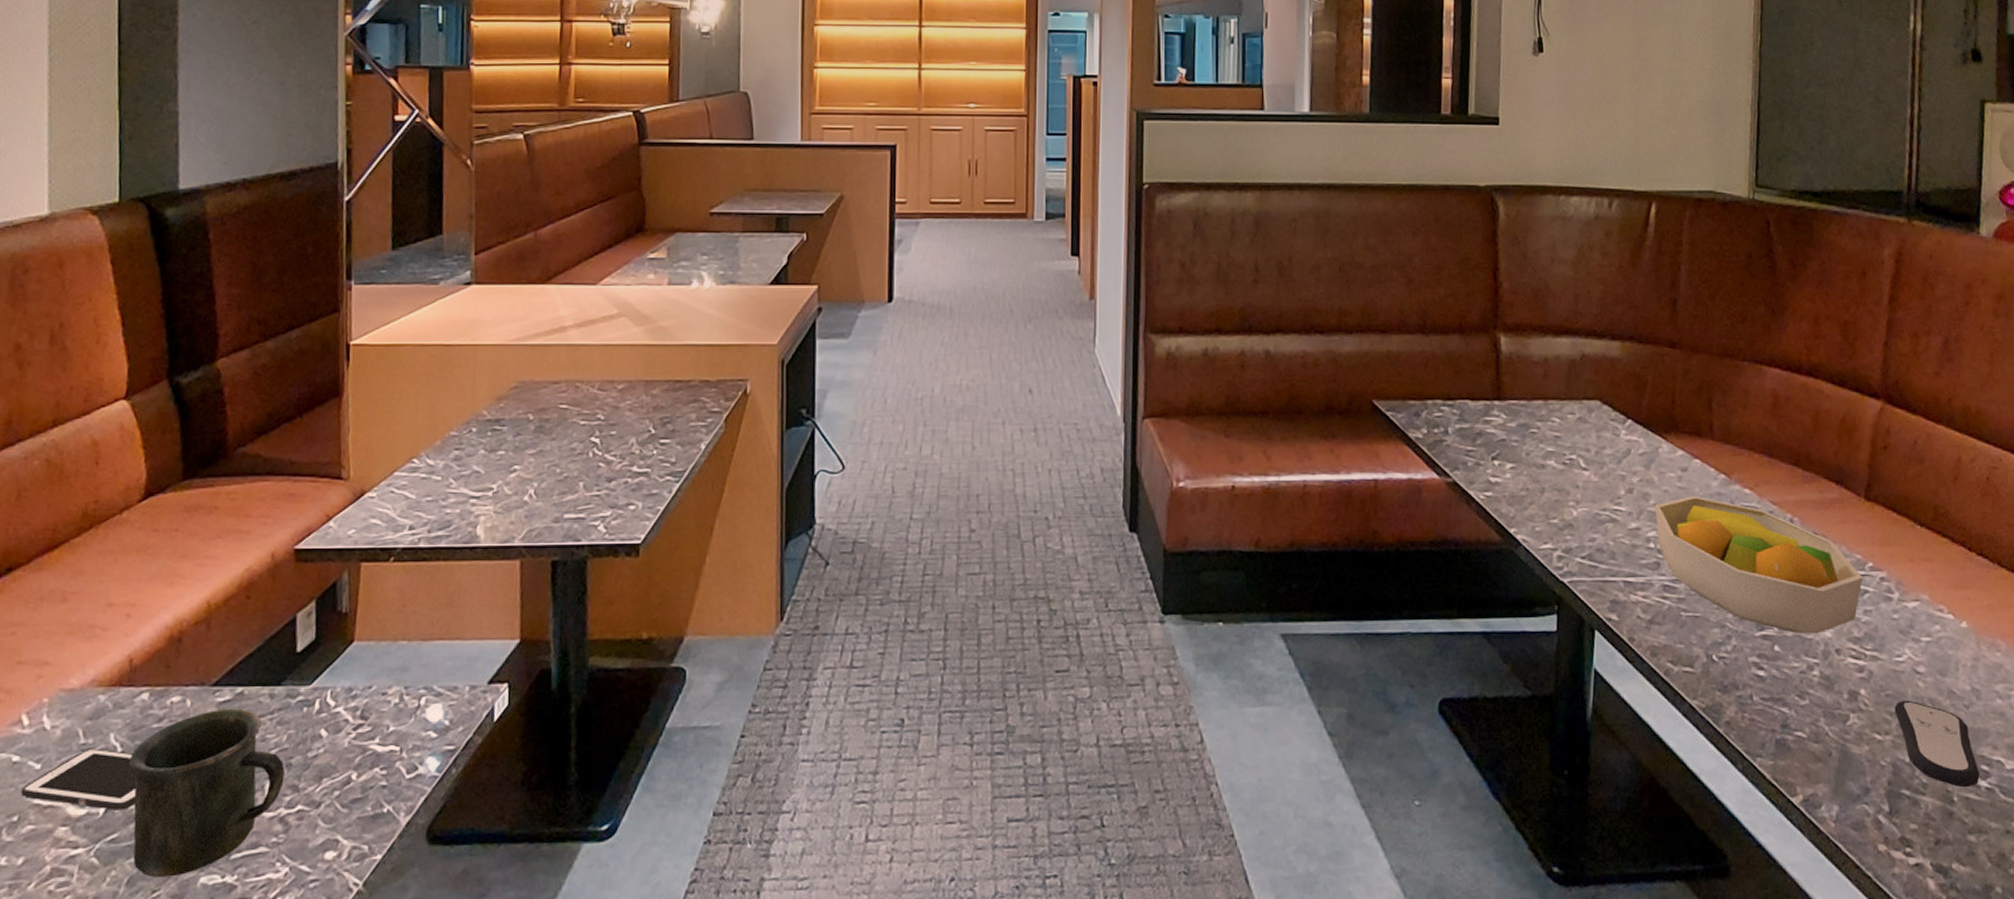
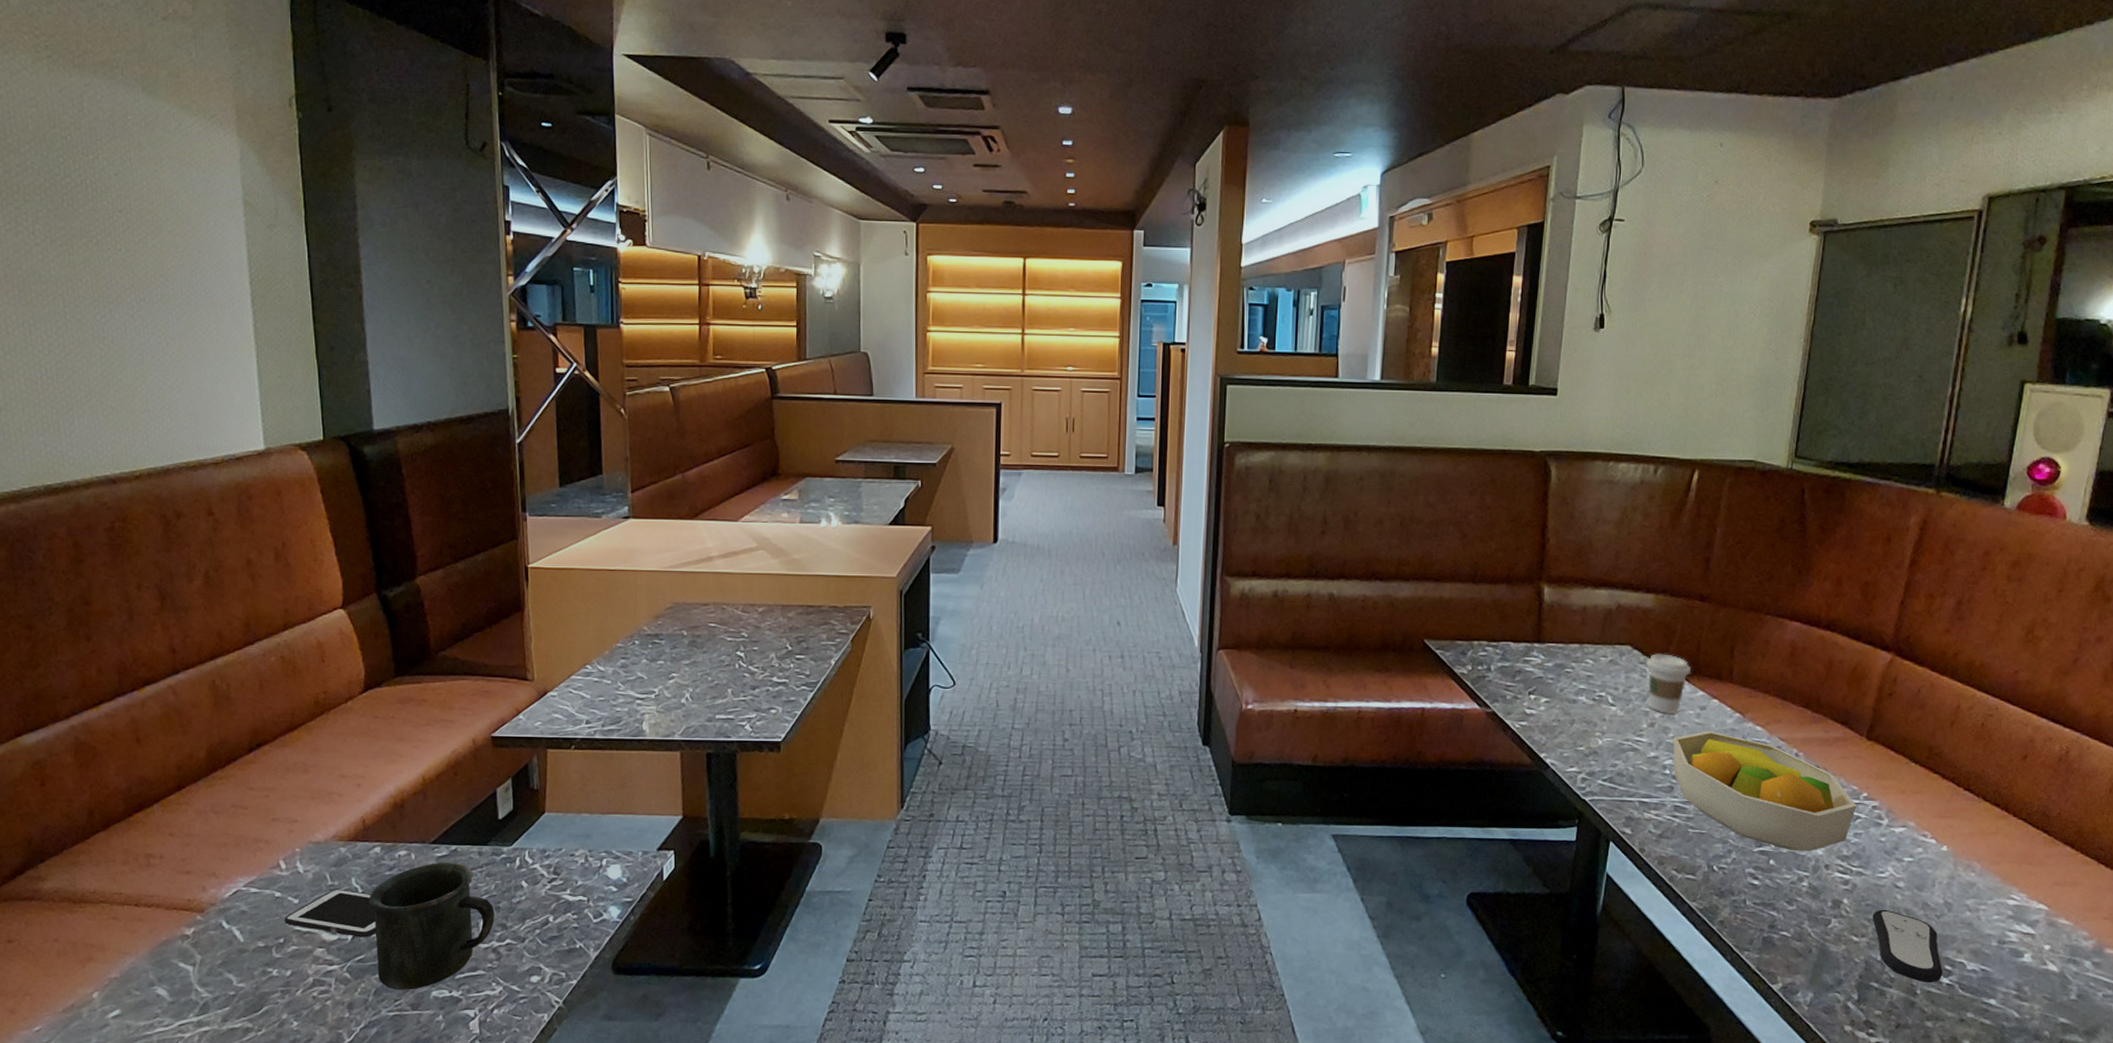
coffee cup: none [1617,408,1668,478] -> present [1645,653,1692,715]

